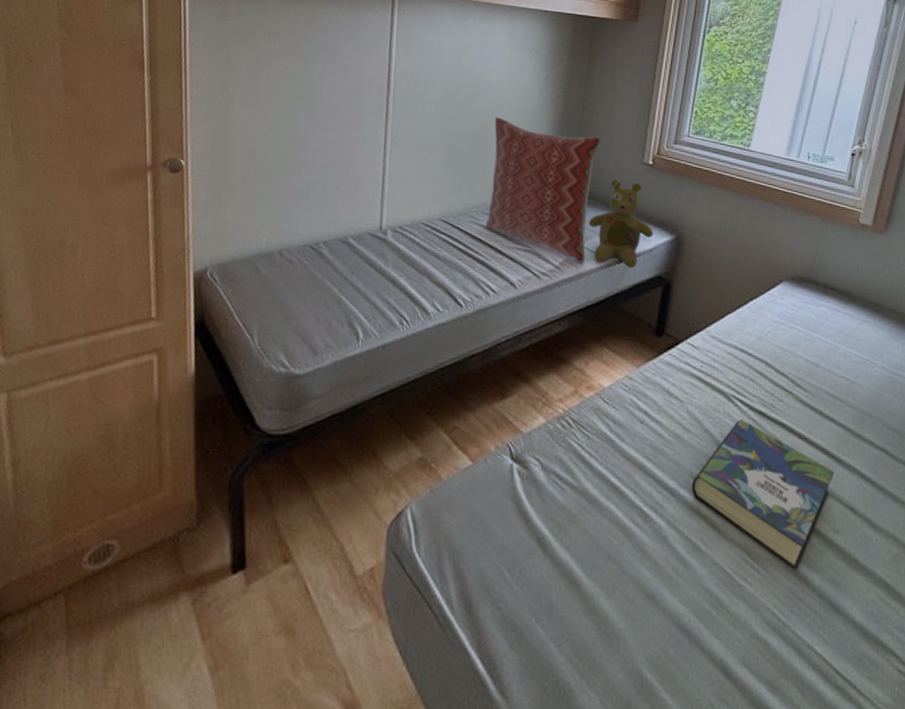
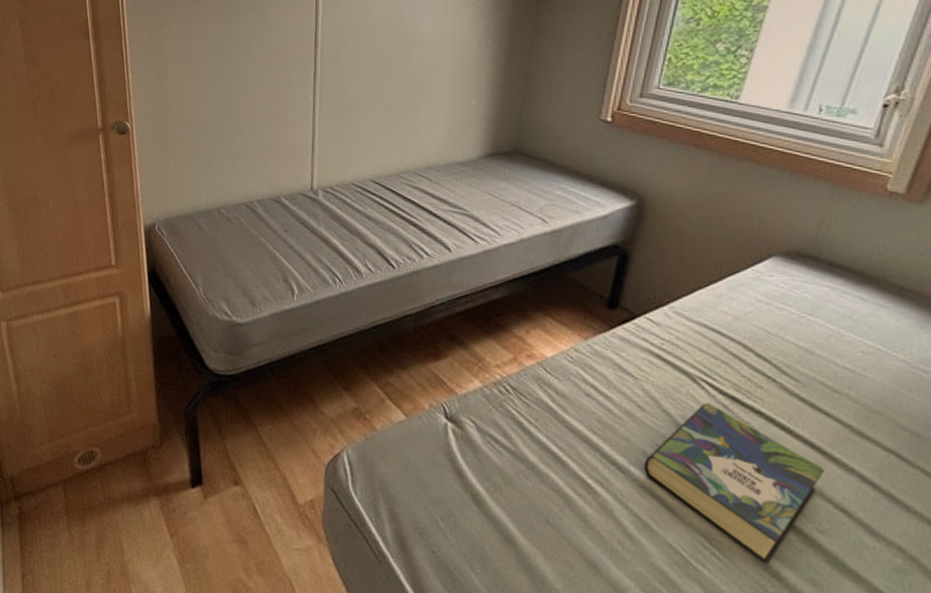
pillow: present [485,117,602,264] -> none [418,72,550,229]
stuffed bear: present [588,179,654,268] -> none [532,138,610,235]

